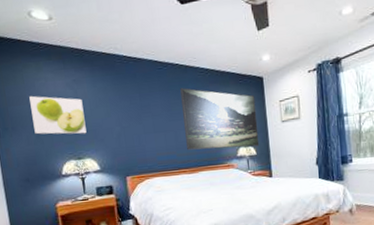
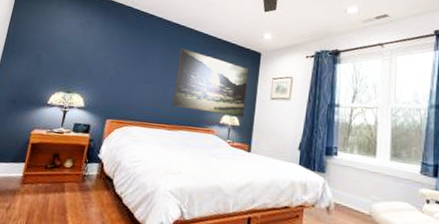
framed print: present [29,95,87,135] -> none [37,27,89,71]

